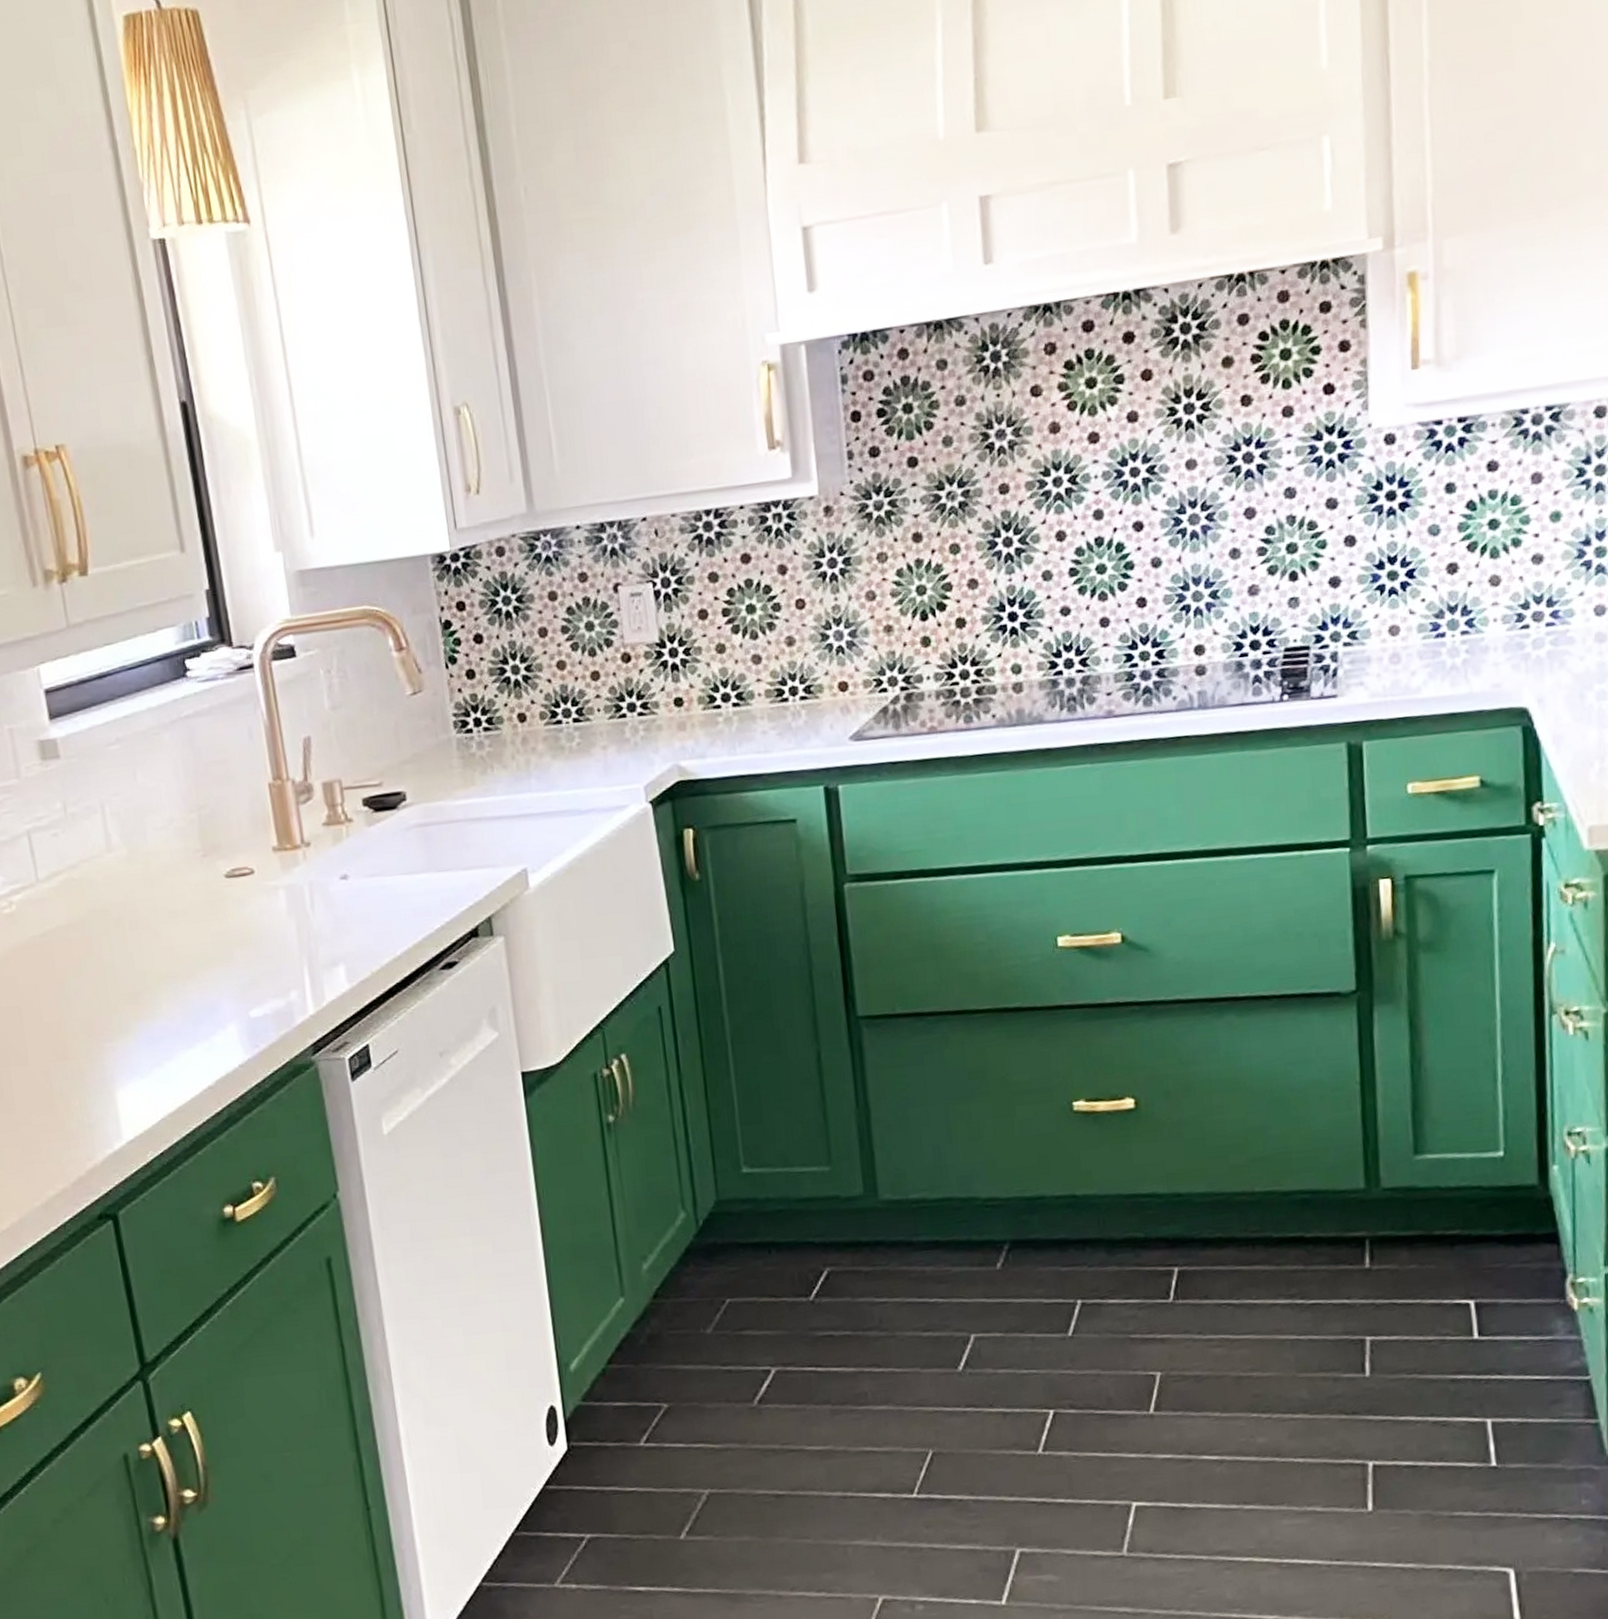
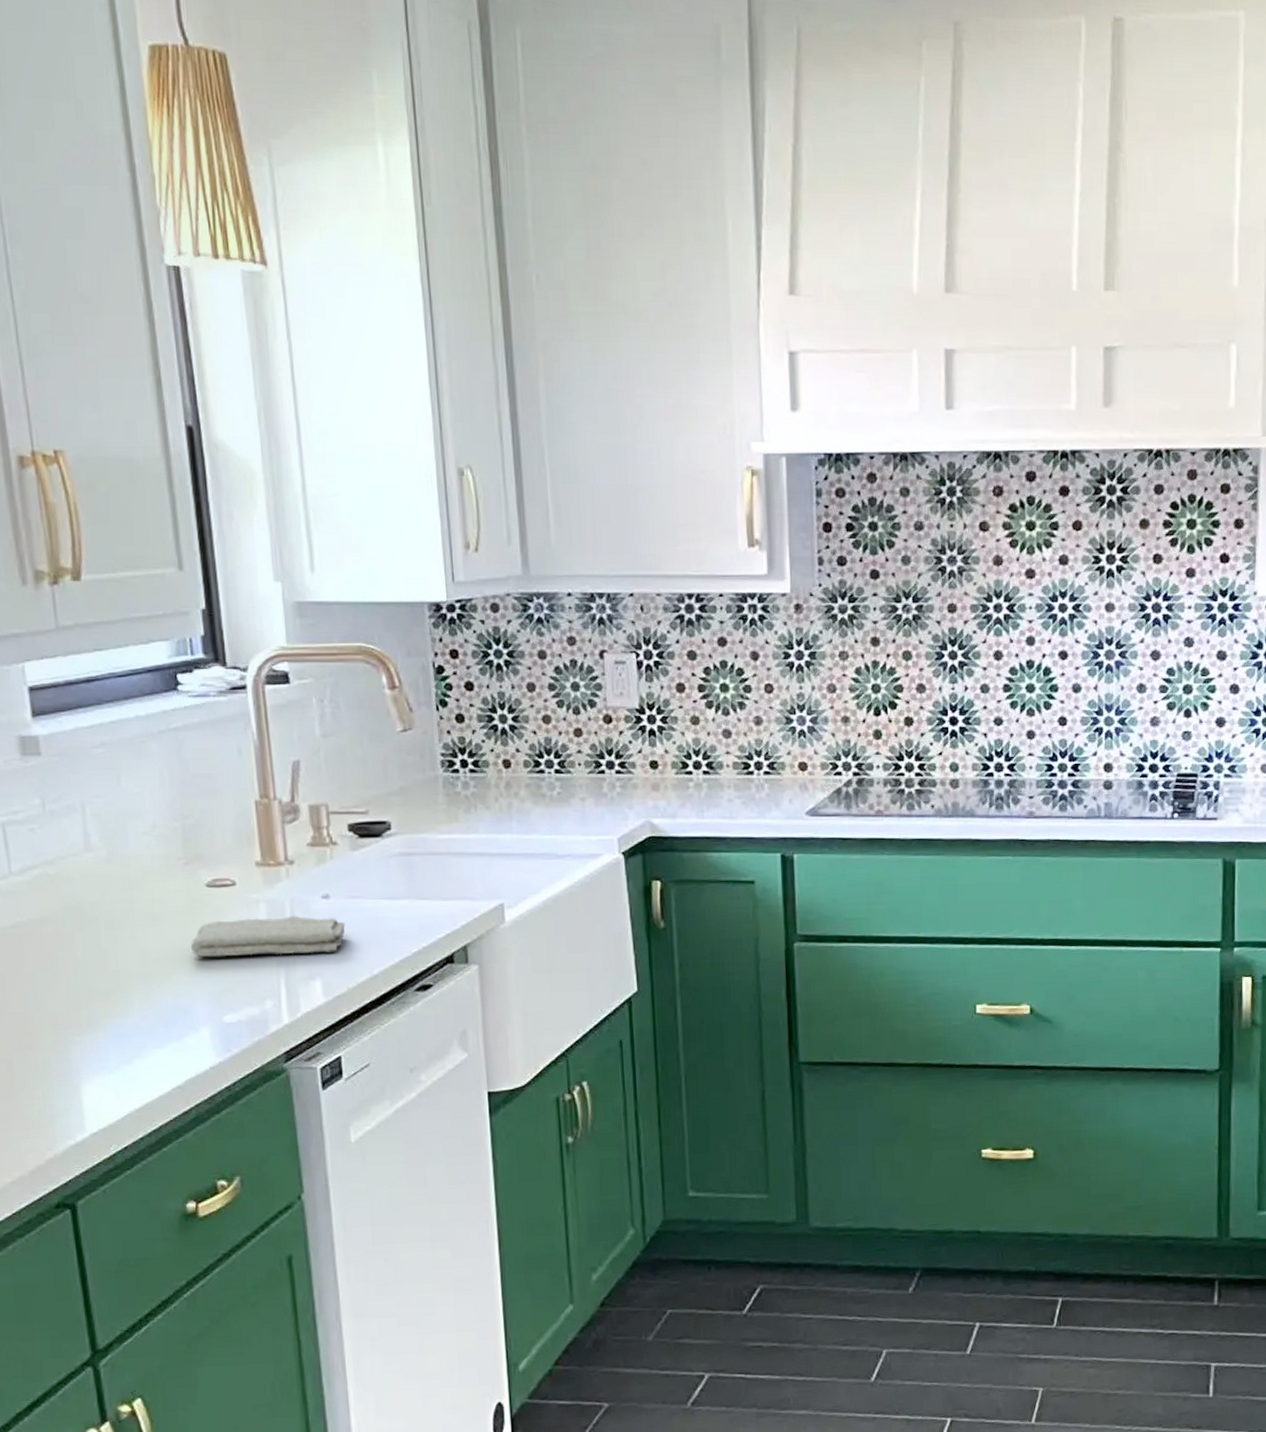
washcloth: none [213,899,366,951] -> present [191,915,345,957]

